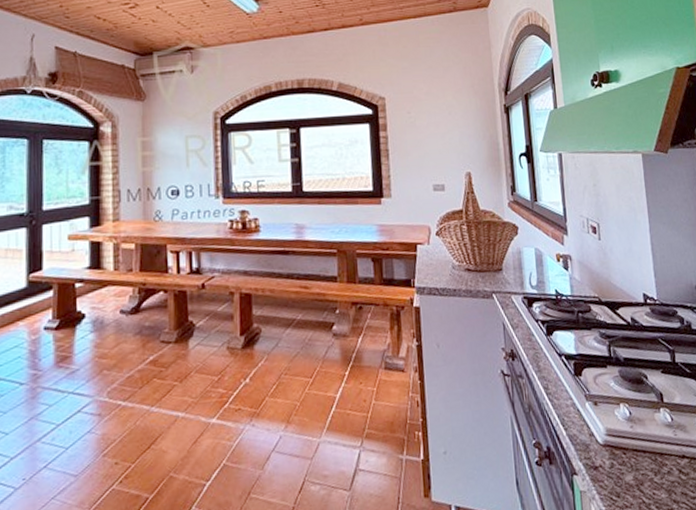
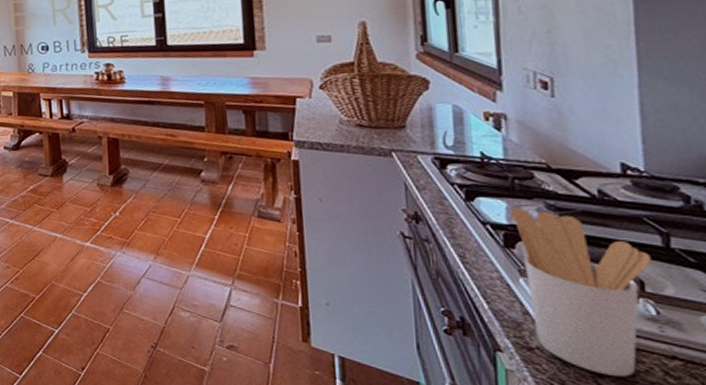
utensil holder: none [577,338,666,482] -> present [510,208,651,376]

